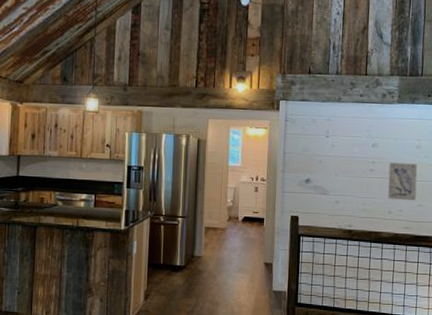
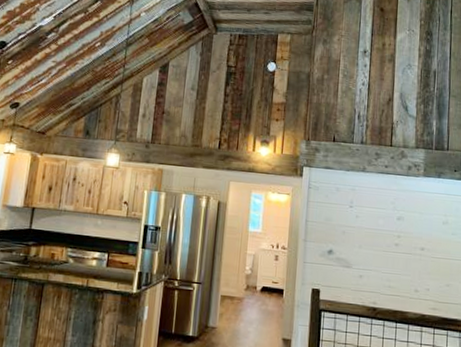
wall art: present [388,163,418,201] -> none [414,238,445,280]

